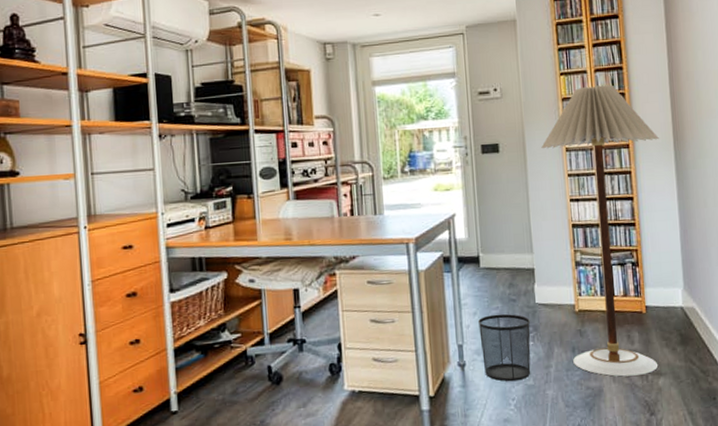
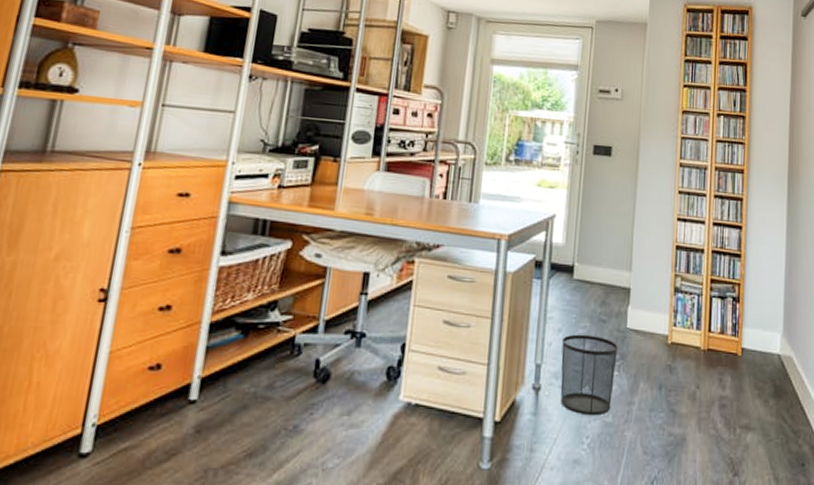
floor lamp: present [541,84,659,377] -> none [655,103,774,427]

